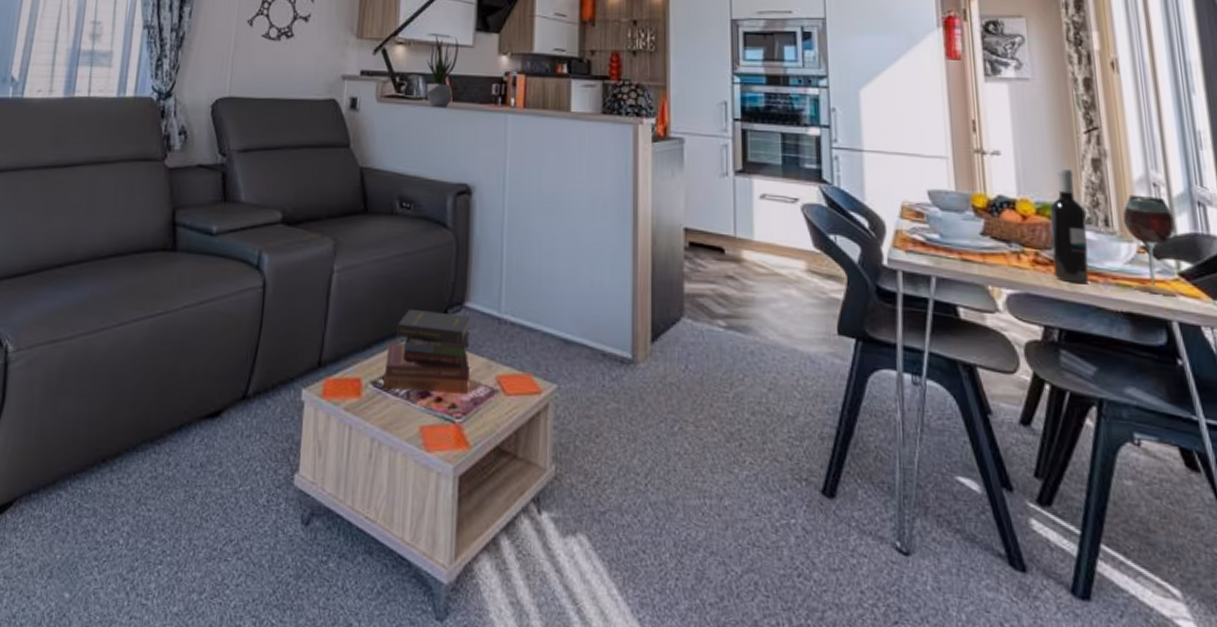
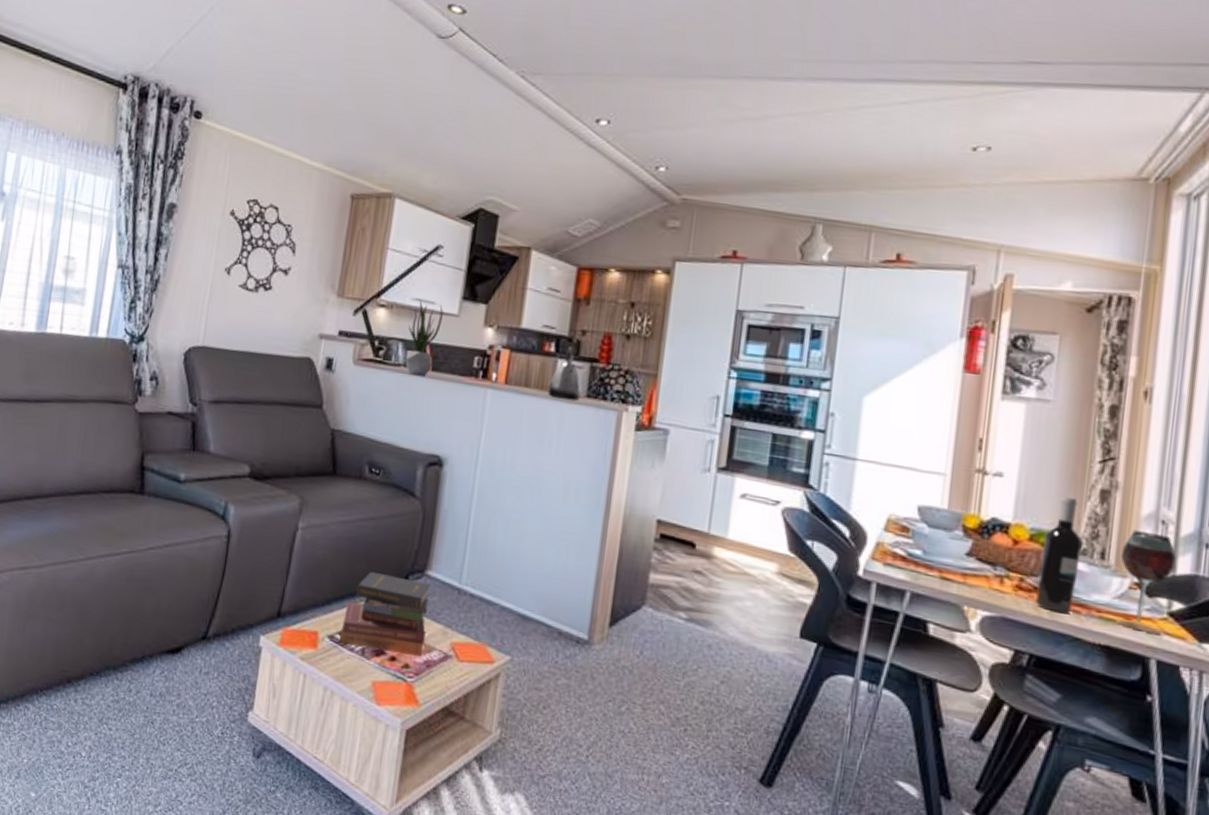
kettle: none [565,65,598,119] -> present [547,345,583,402]

